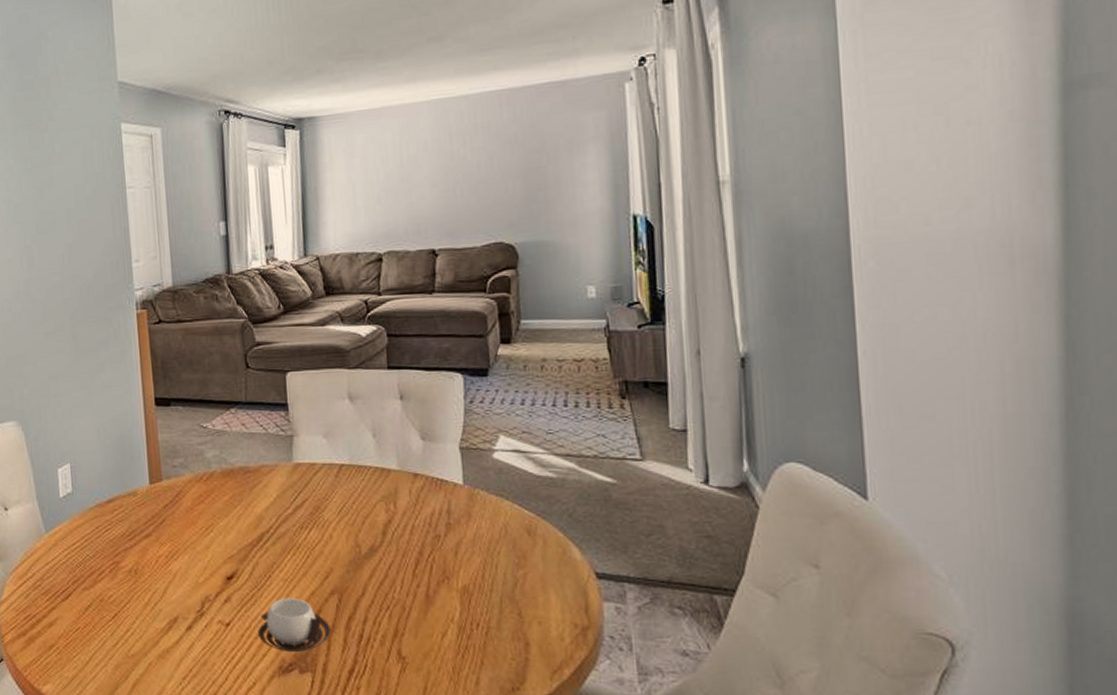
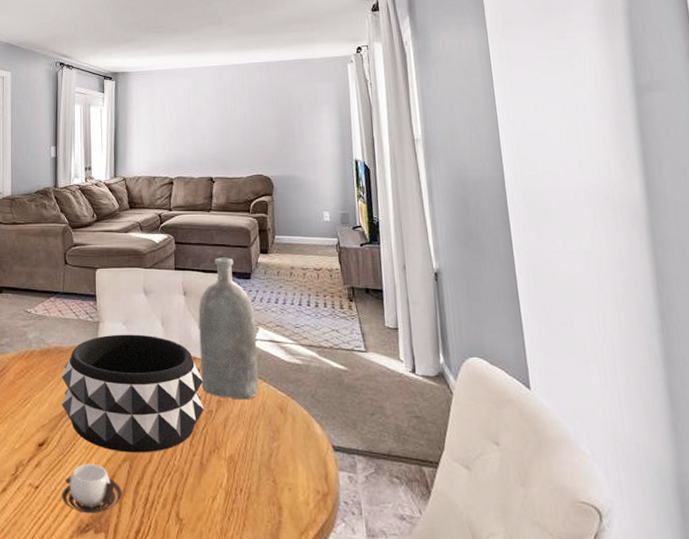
decorative bowl: none [249,448,429,585] -> present [61,334,204,453]
bottle: none [419,350,499,522] -> present [198,257,258,400]

